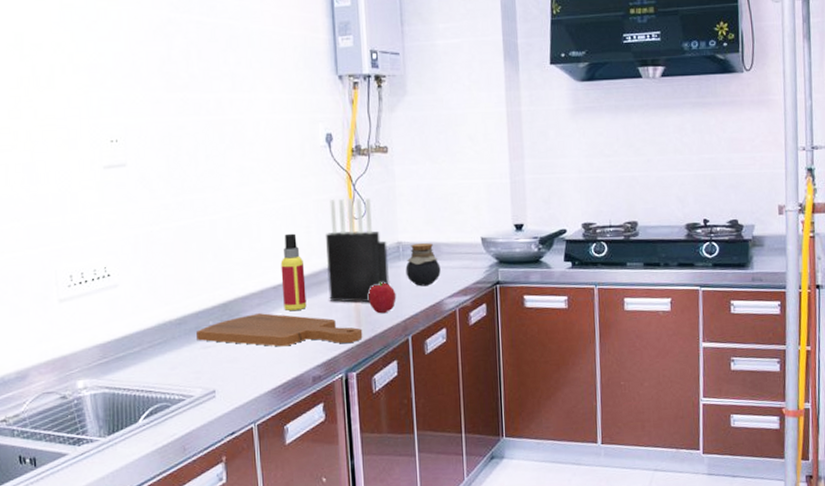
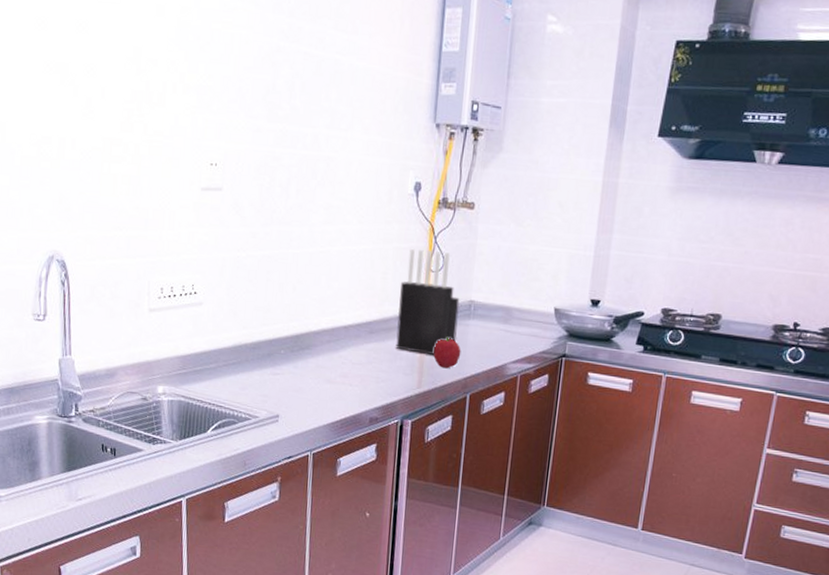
cutting board: present [196,313,363,347] -> none [268,349,423,392]
spray bottle: present [280,233,307,311] -> none [352,277,377,353]
jar: present [405,243,441,287] -> none [473,304,509,348]

